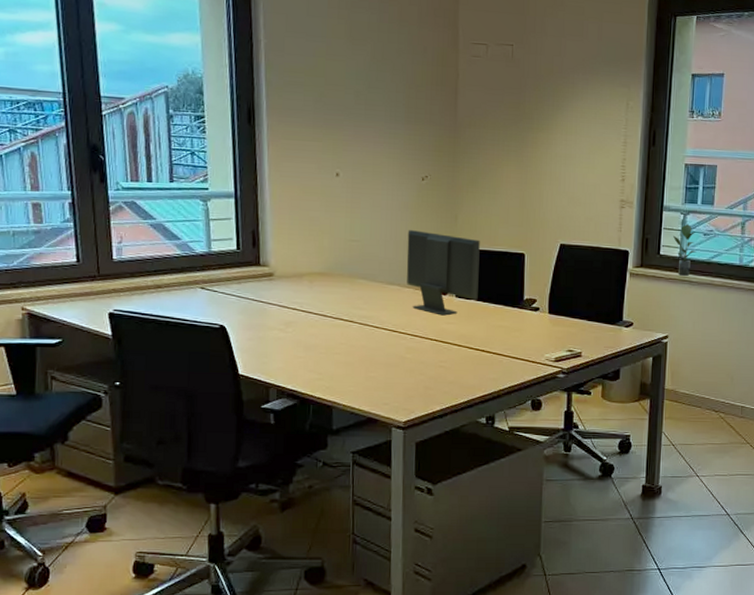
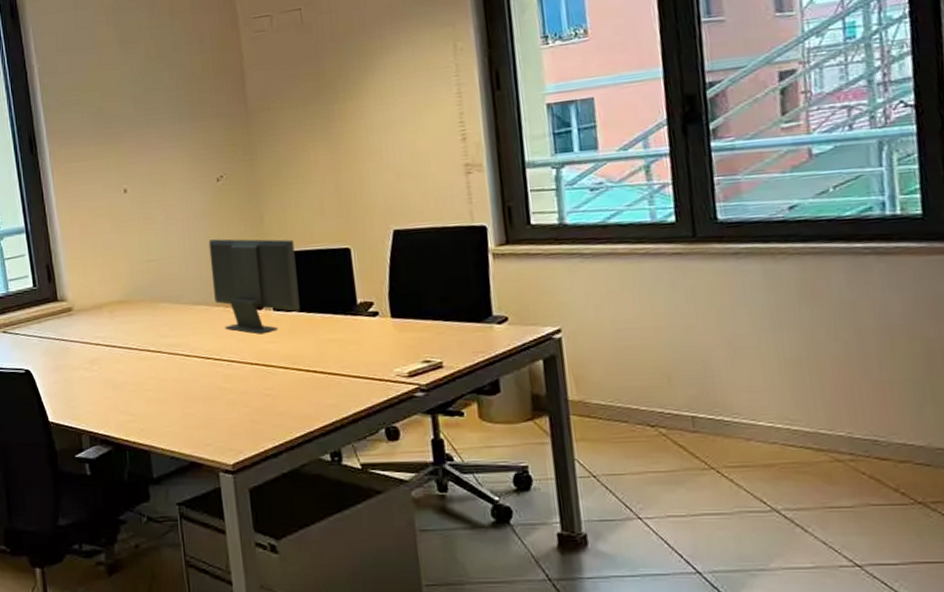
potted plant: present [673,224,697,277] -> none [546,180,584,249]

